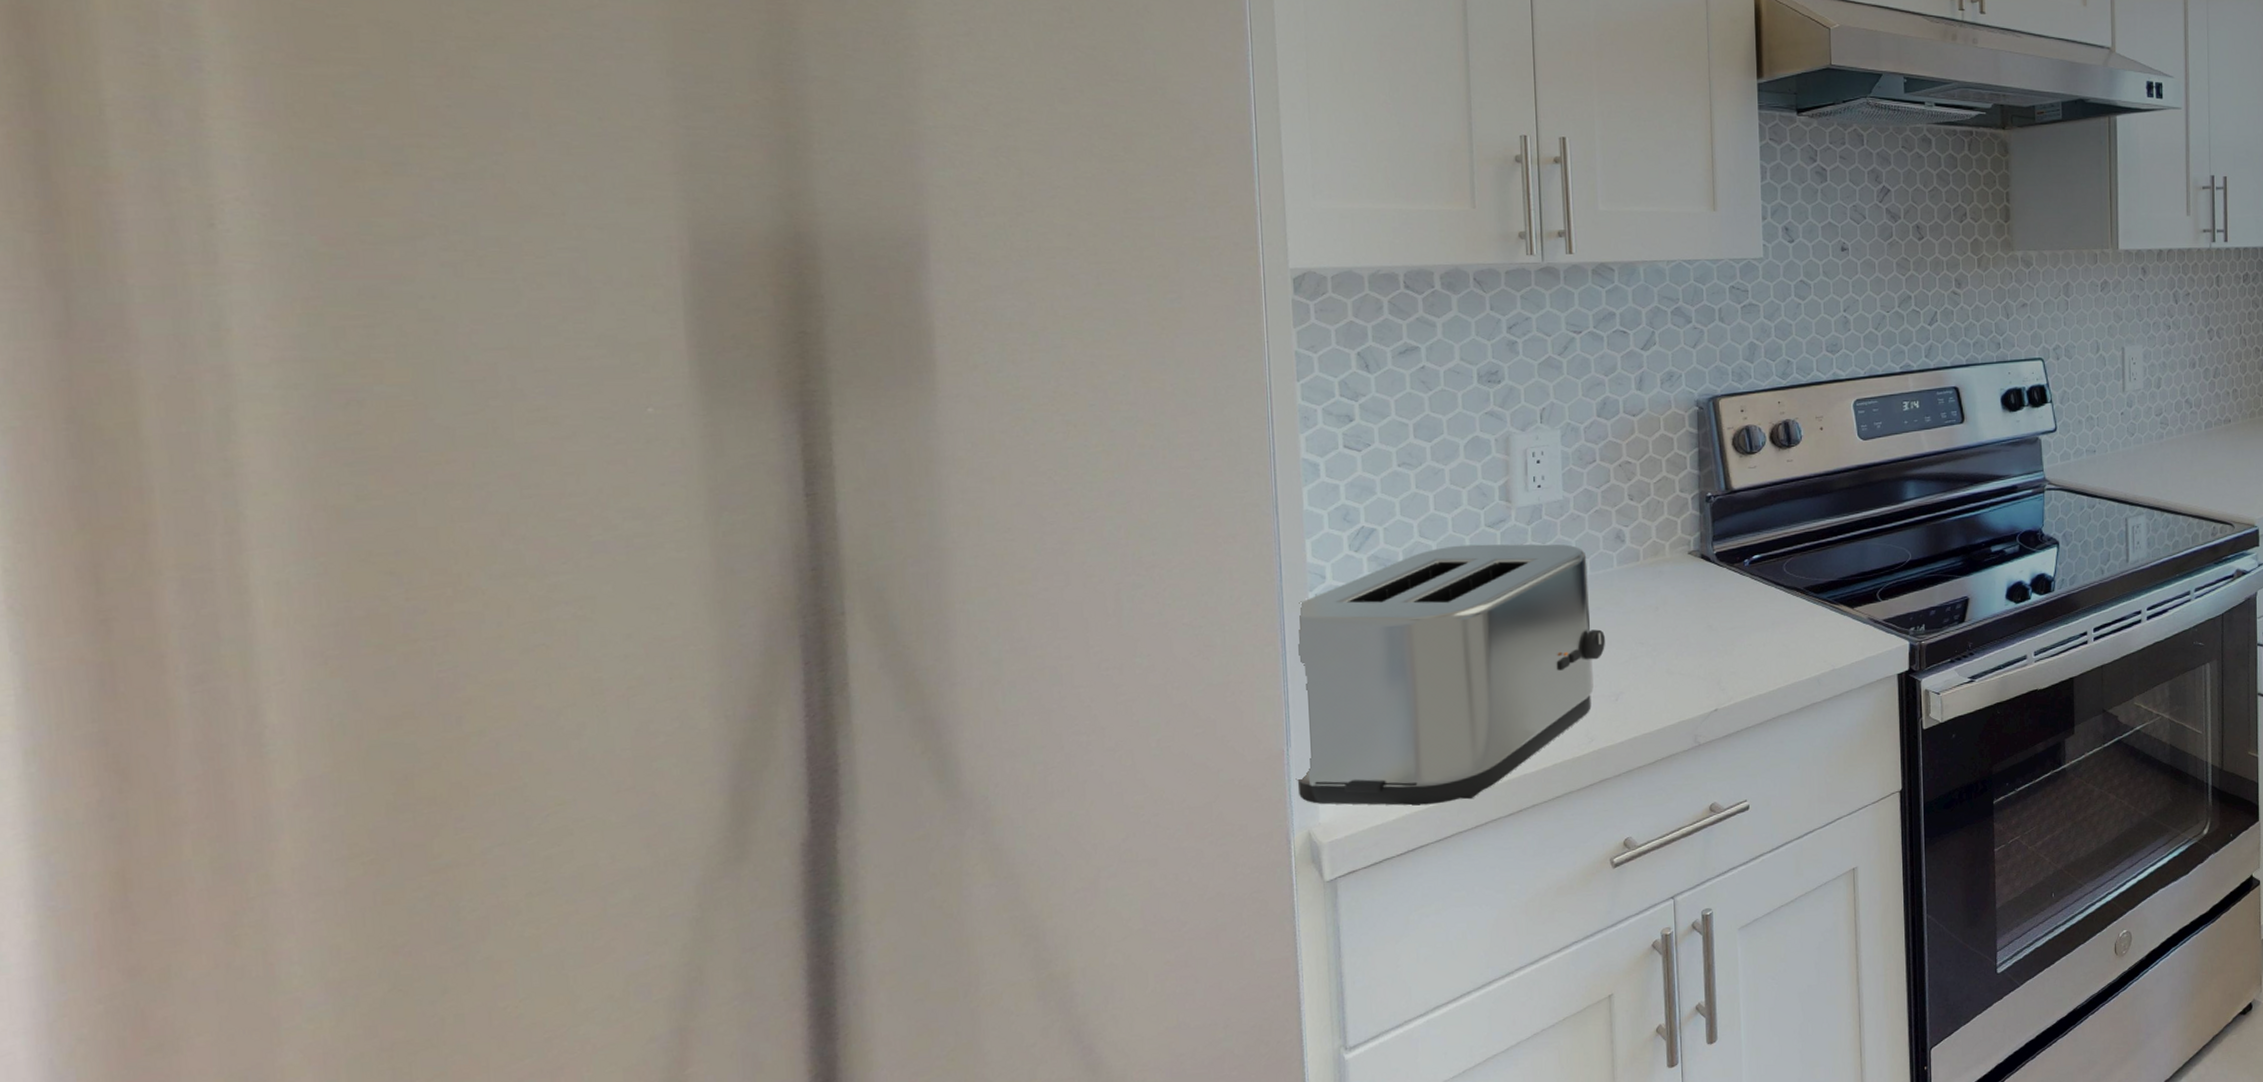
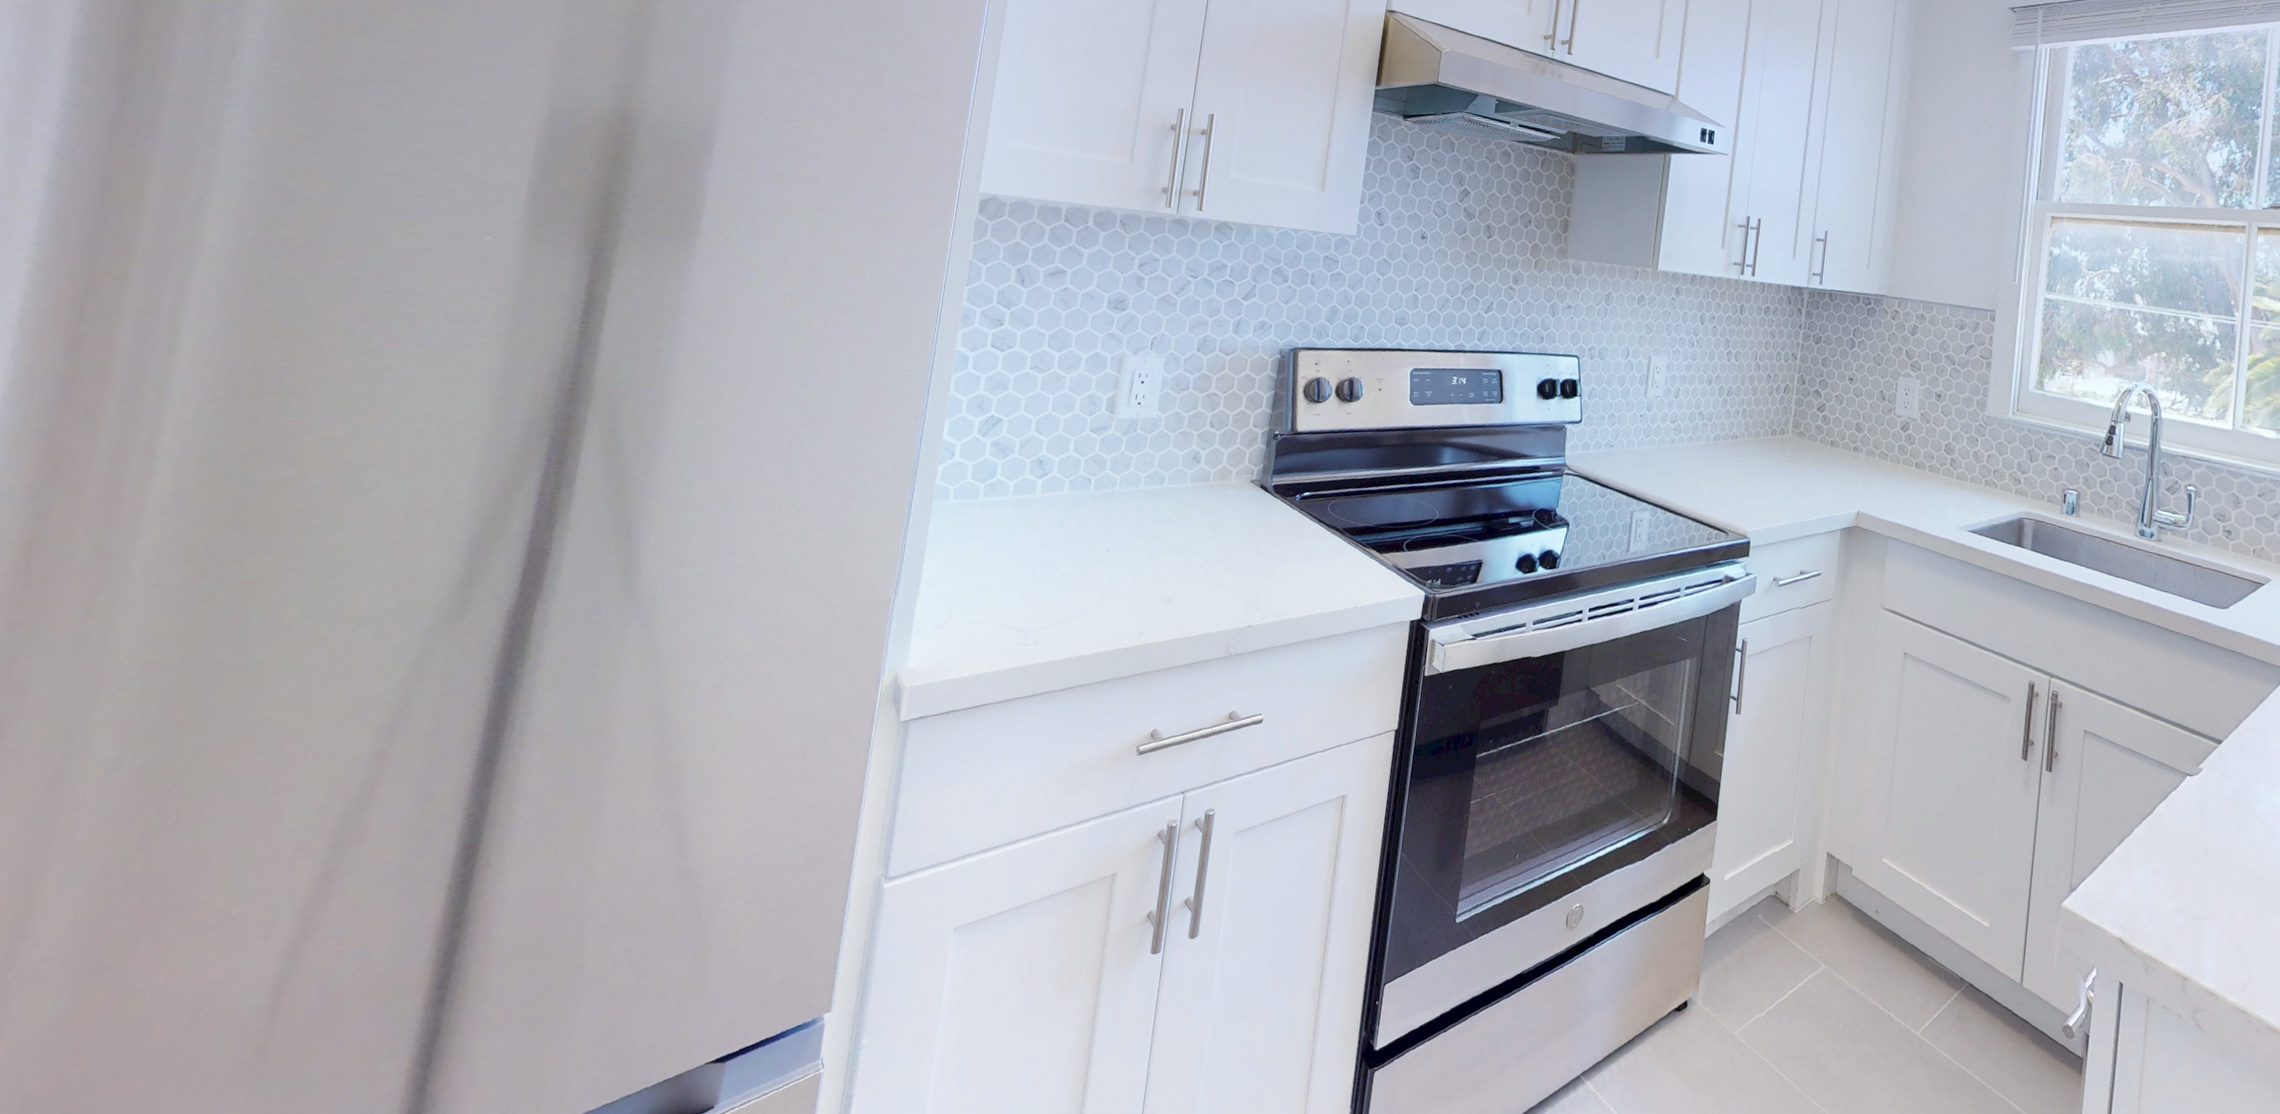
toaster: present [1295,544,1605,806] -> none [895,443,1169,670]

